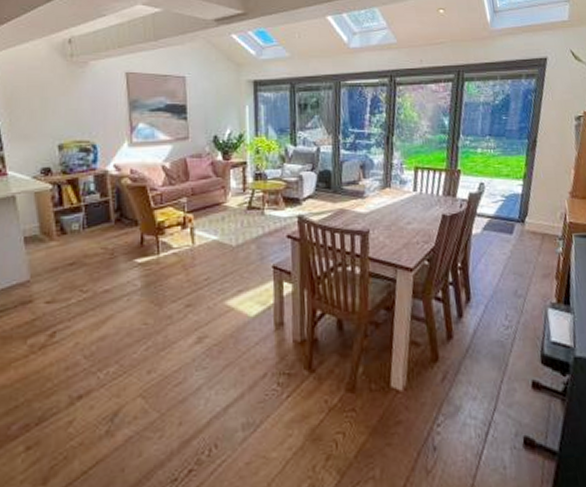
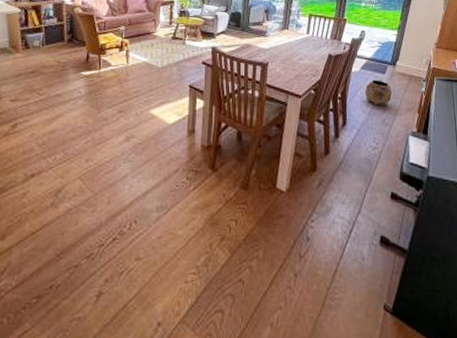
planter: none [490,241,524,274] -> present [365,79,393,106]

